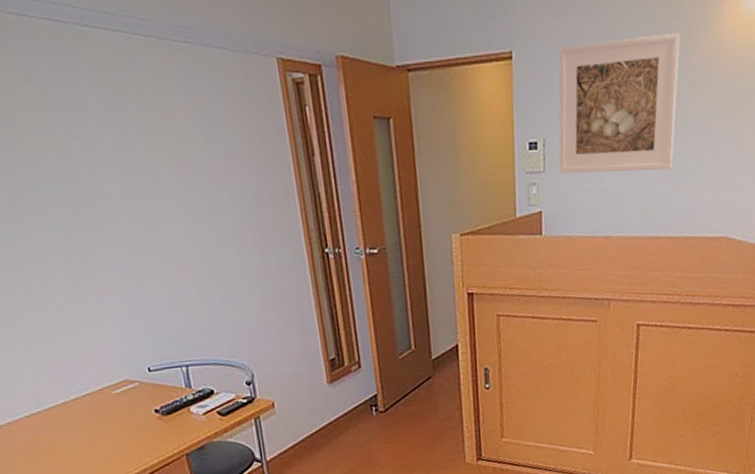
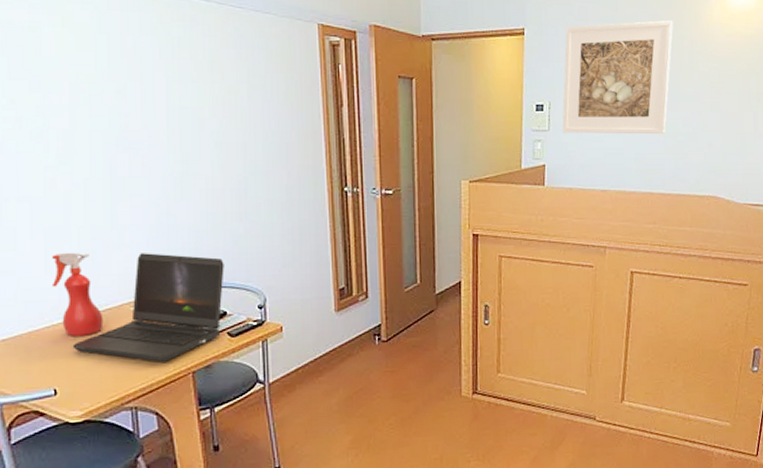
spray bottle: none [19,335,86,425] -> present [51,252,104,336]
laptop computer: none [56,332,209,446] -> present [72,253,224,362]

